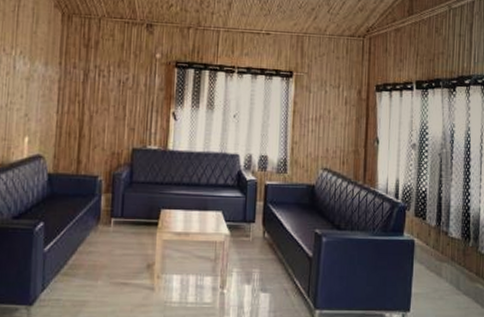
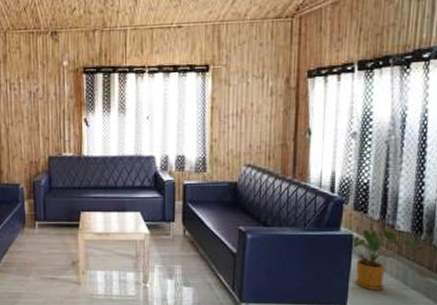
house plant: none [413,234,468,295] -> present [351,227,419,290]

